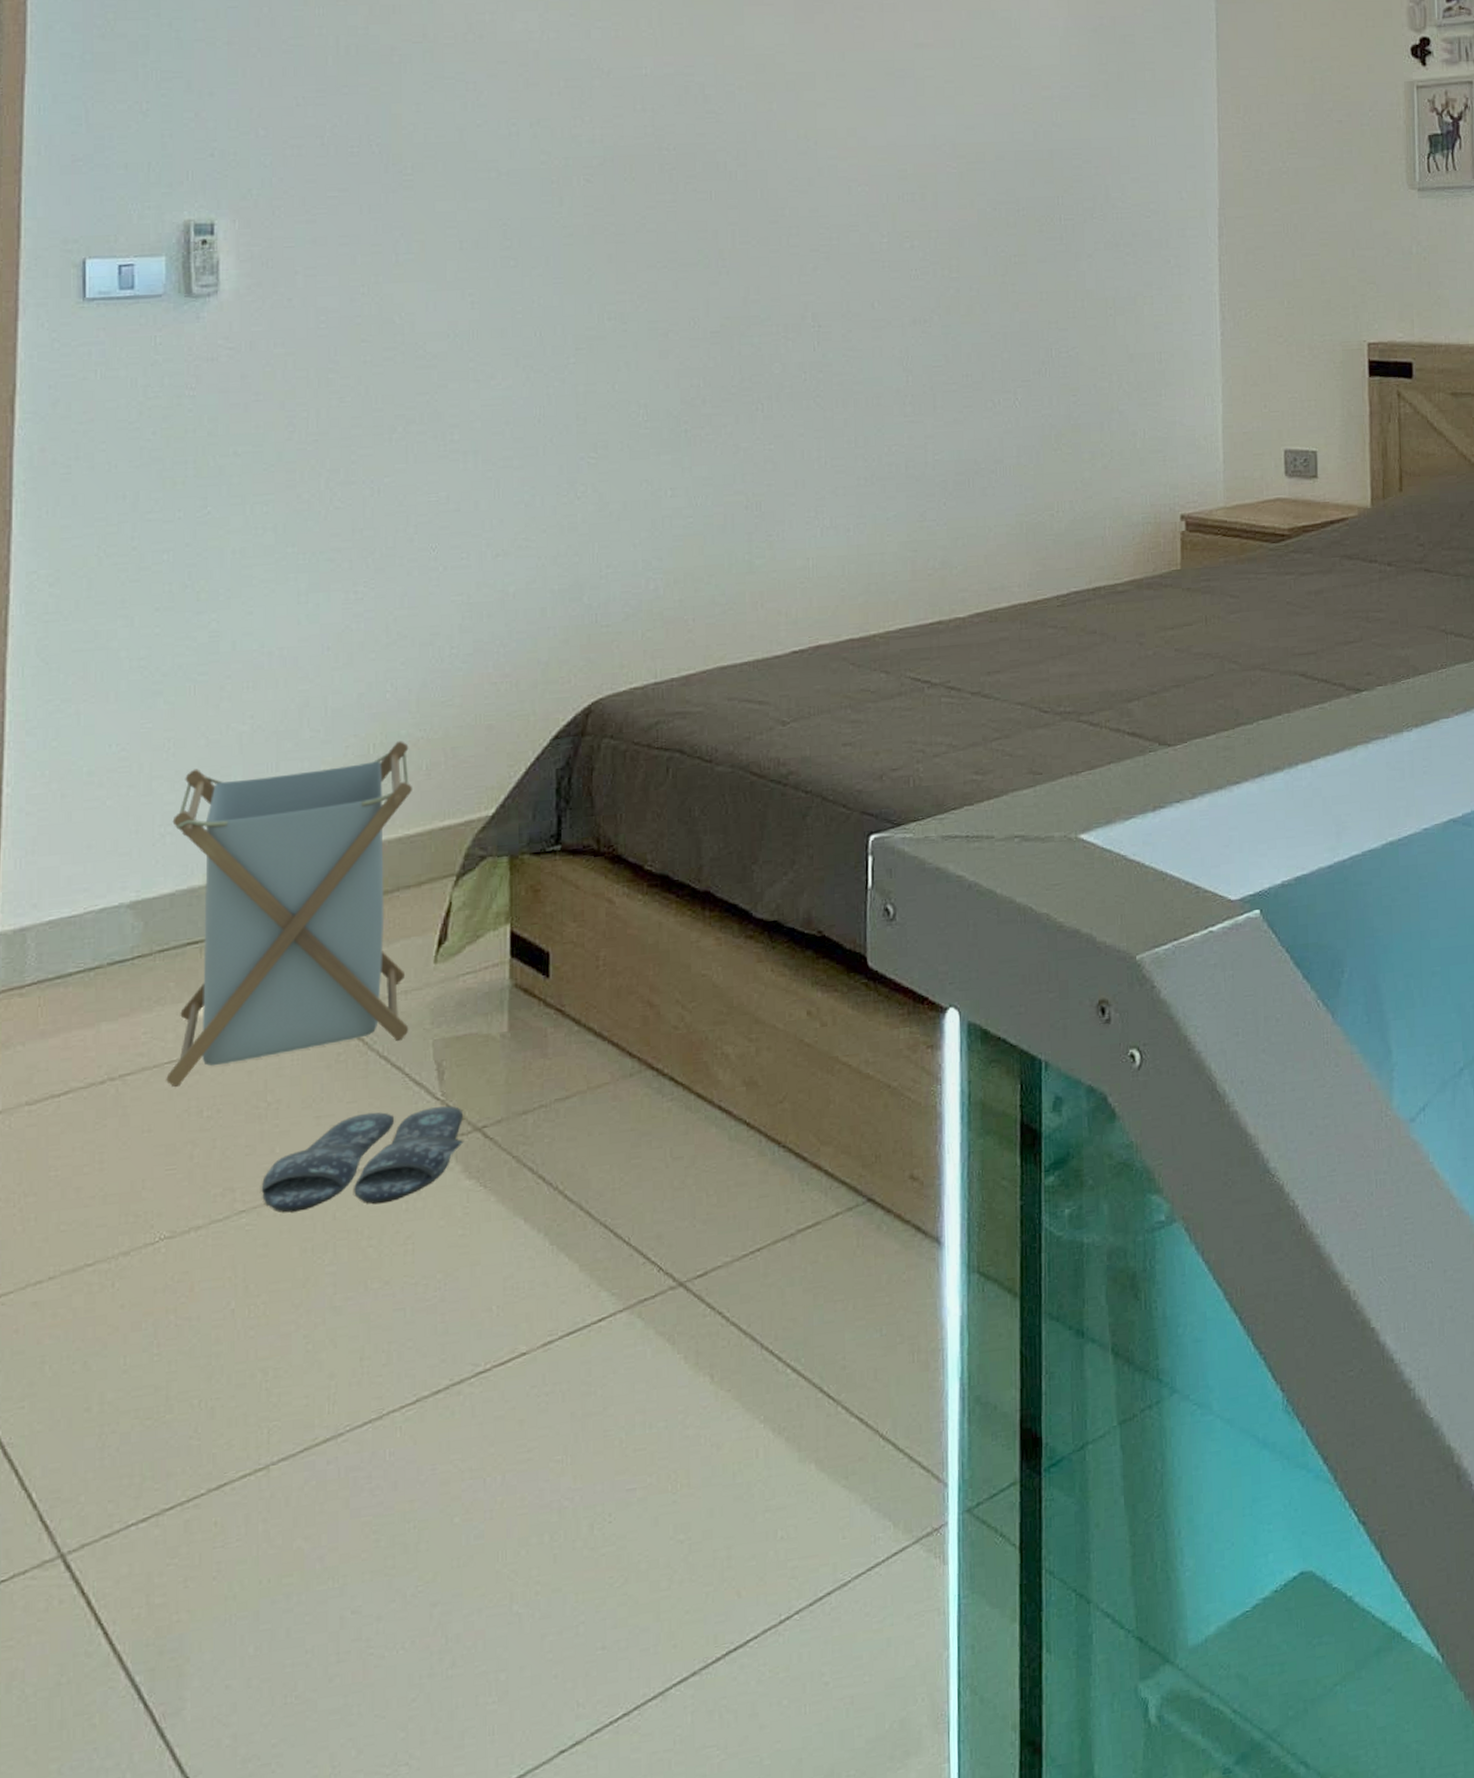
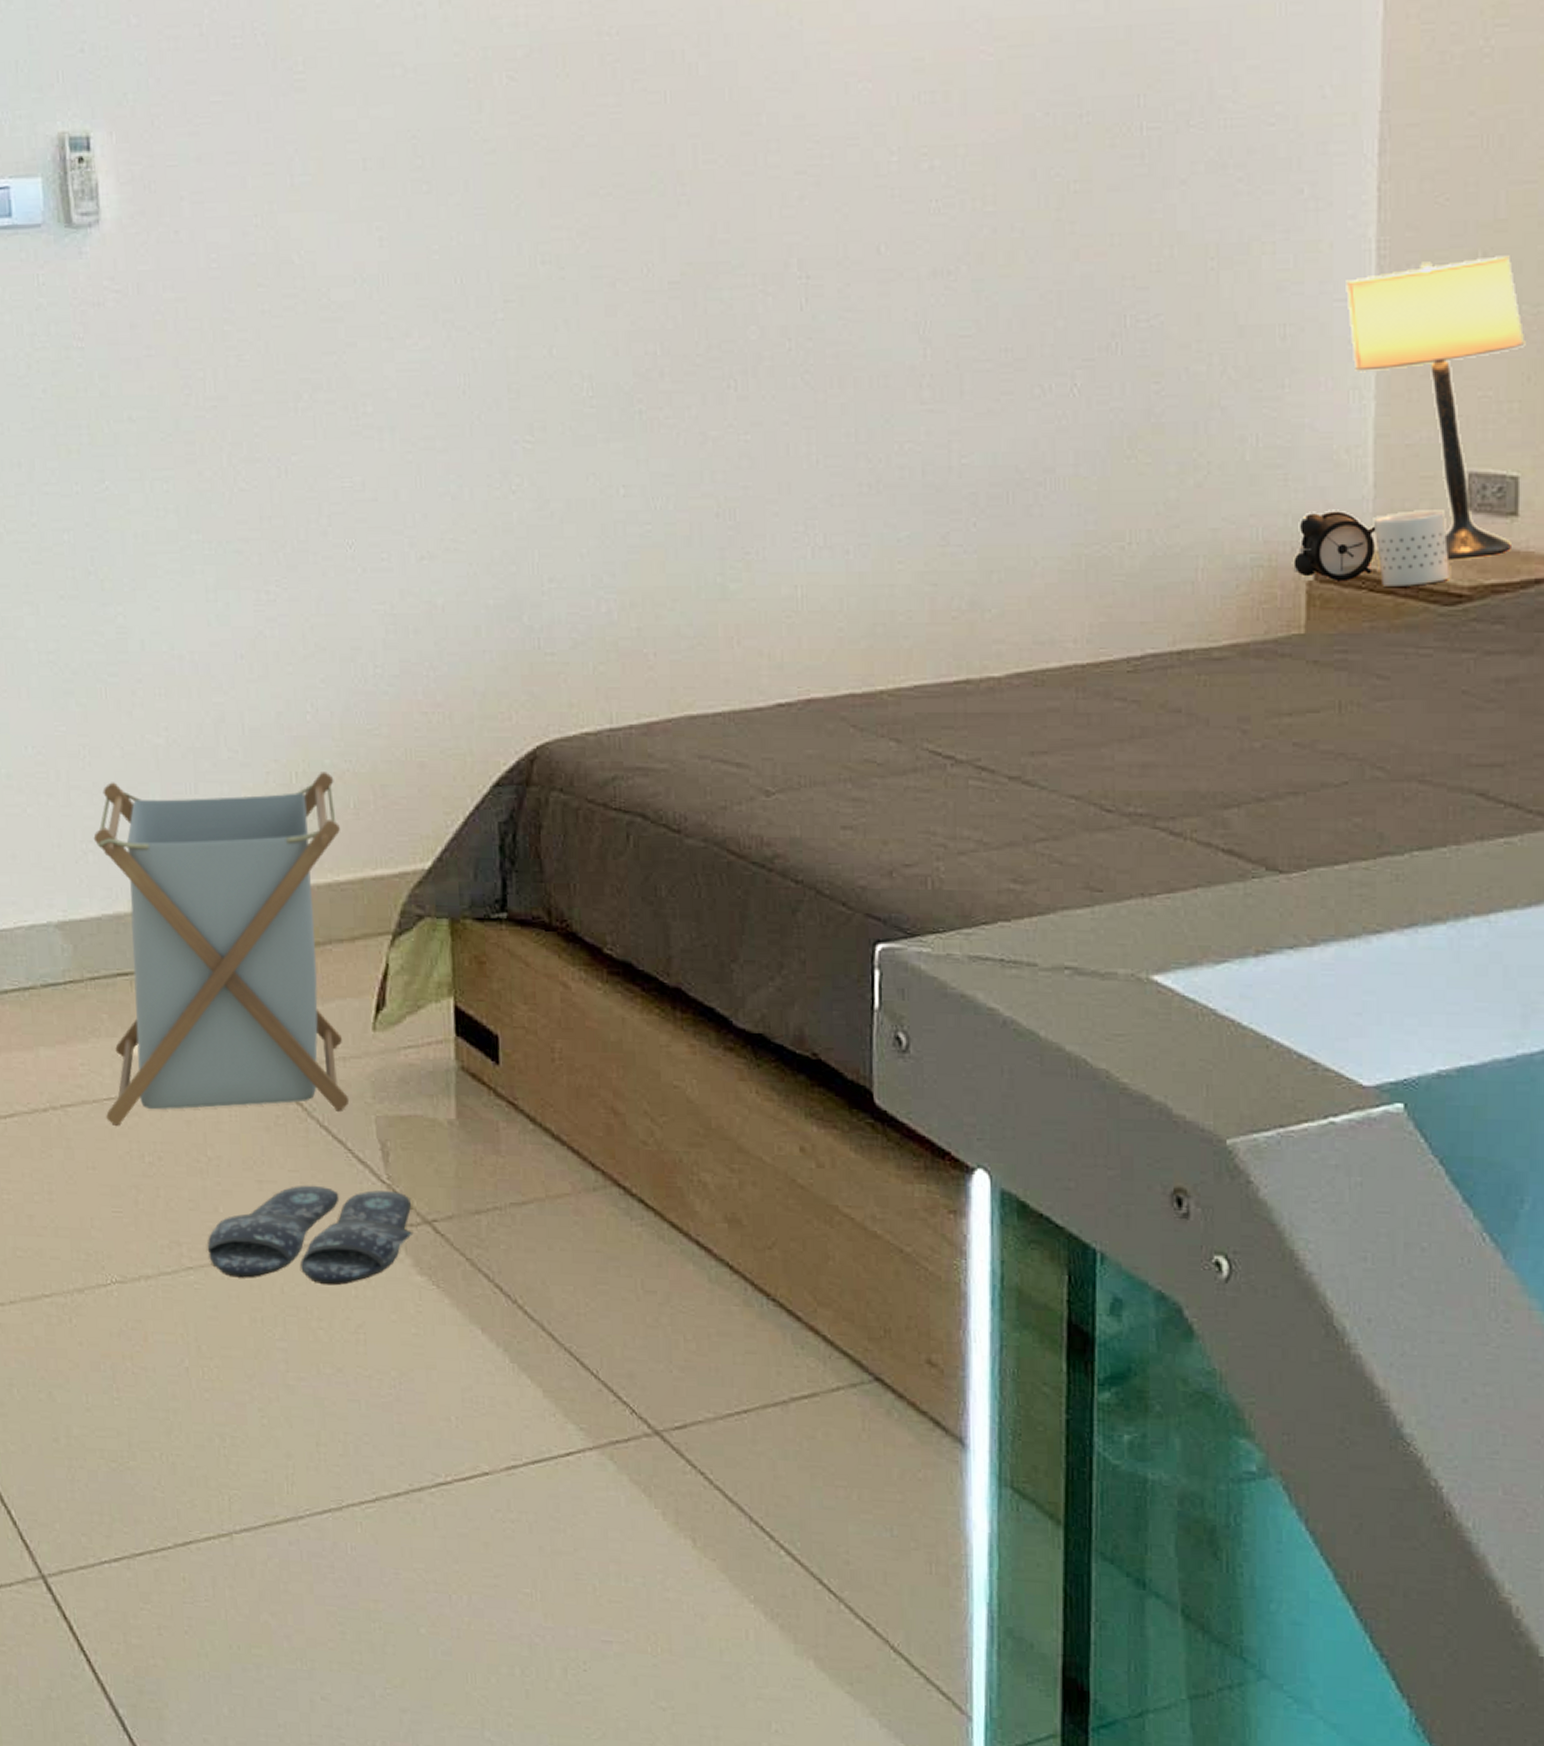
alarm clock: none [1171,481,1226,531] -> present [1293,511,1376,582]
table lamp: none [1200,304,1316,511] -> present [1346,257,1524,561]
mug: none [1224,476,1277,532] -> present [1373,510,1451,586]

